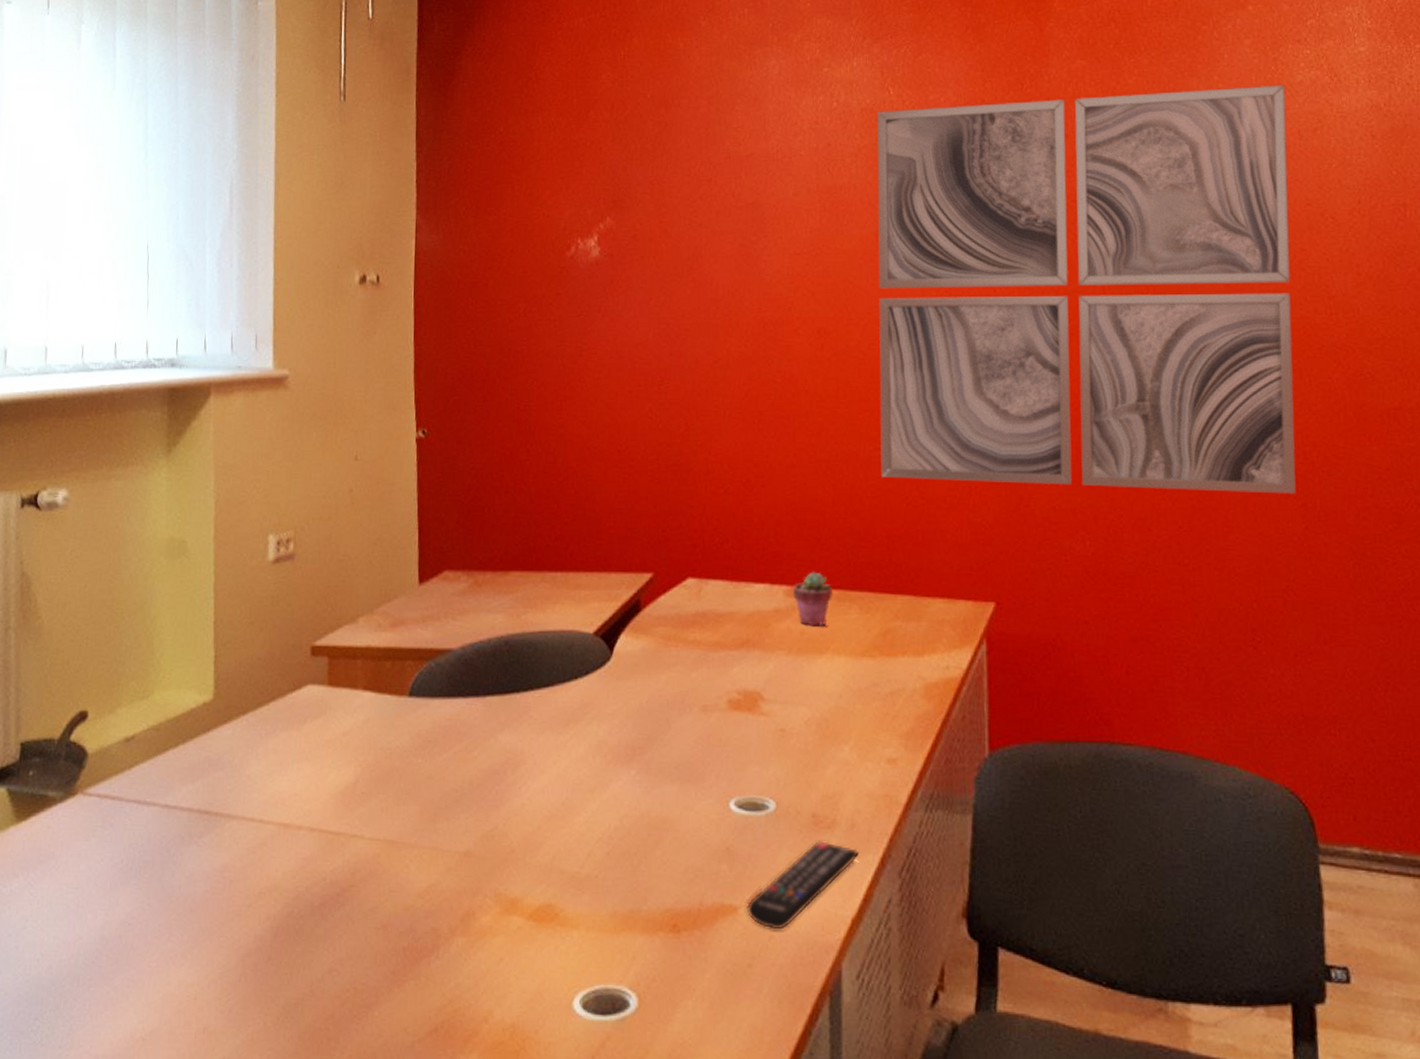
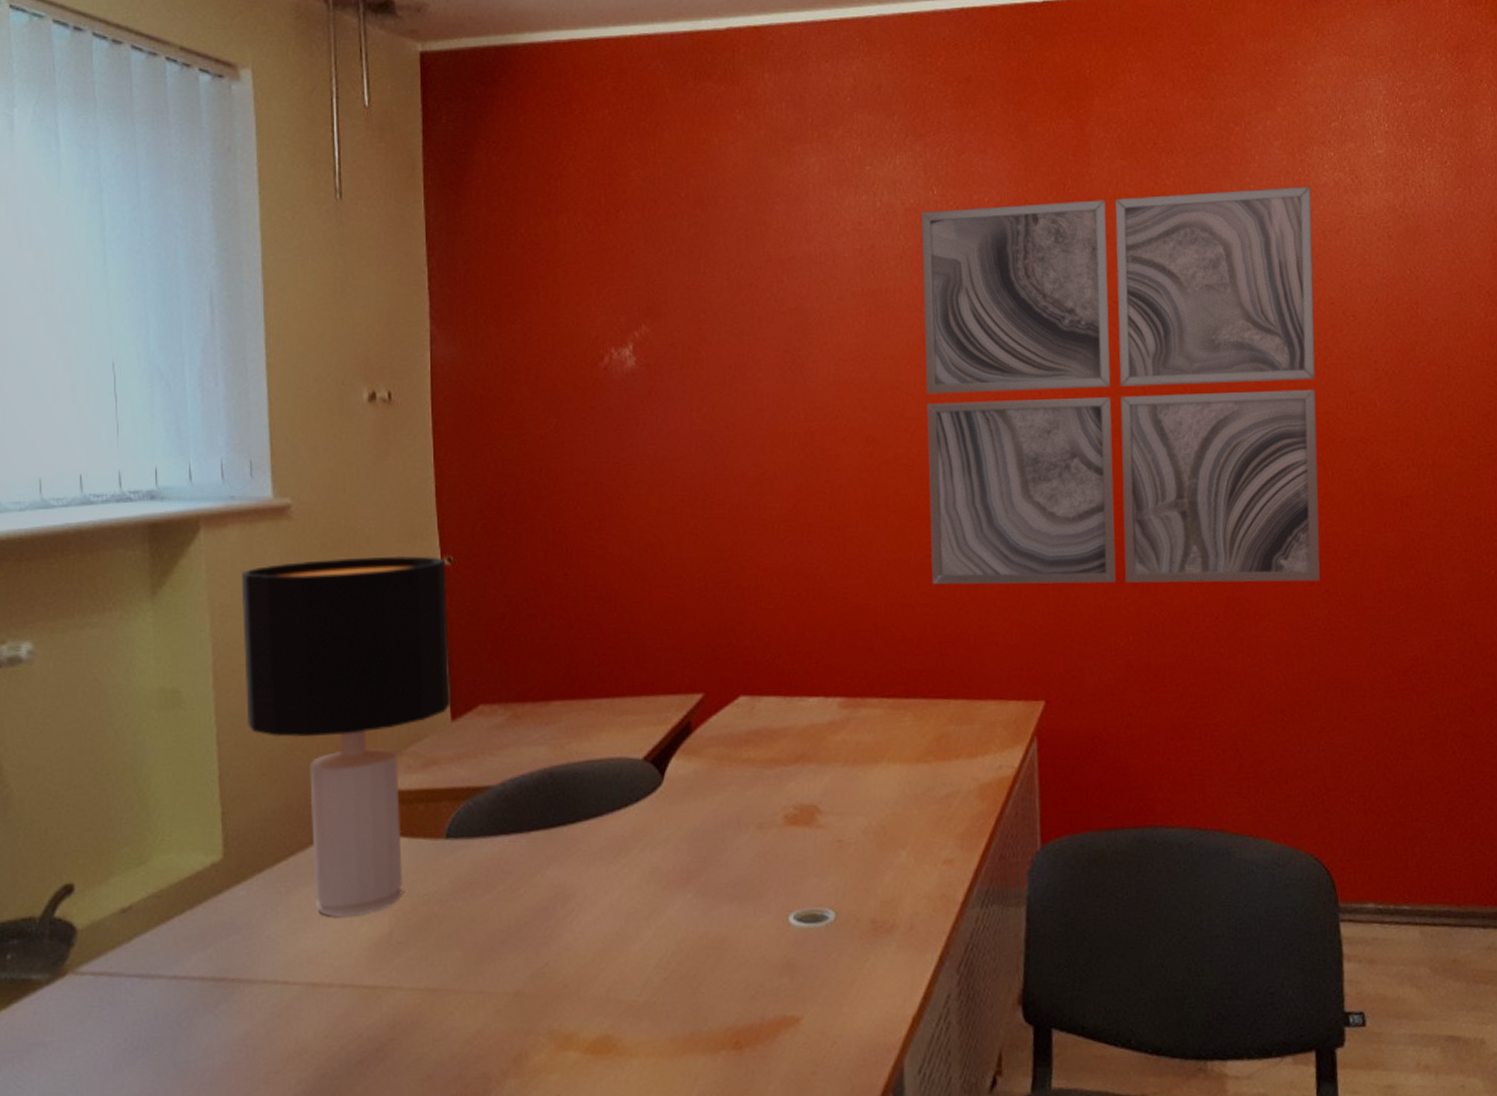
desk lamp: none [240,426,421,764] -> present [241,555,450,917]
remote control: present [746,841,859,929] -> none [808,945,918,1035]
potted succulent: present [793,571,834,627] -> none [847,682,888,737]

